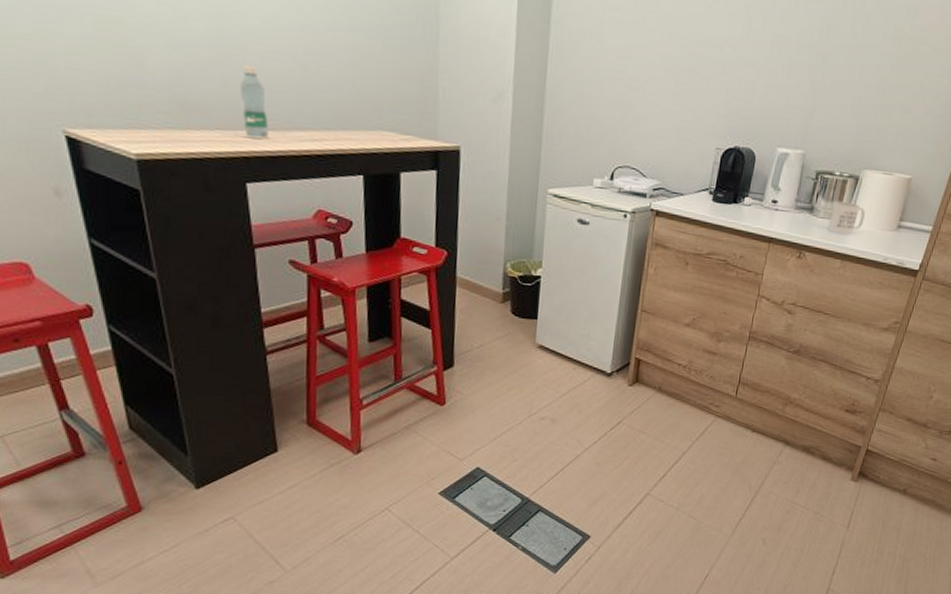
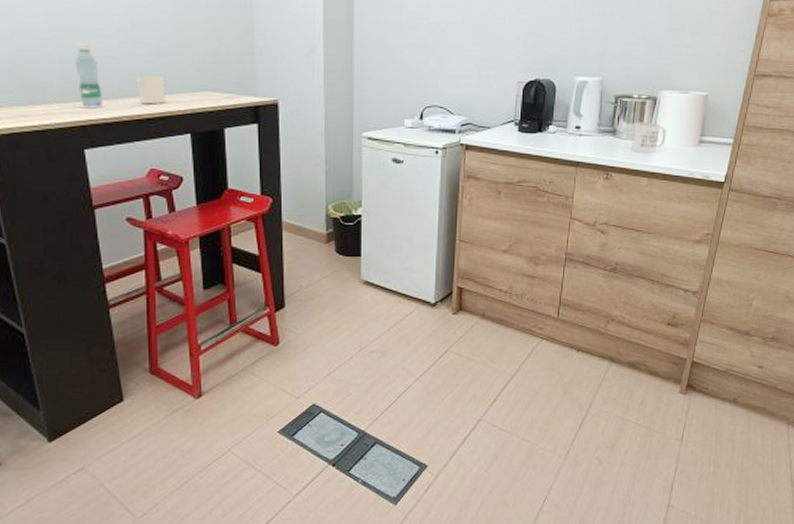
mug: none [306,107,339,140] -> present [136,75,166,105]

